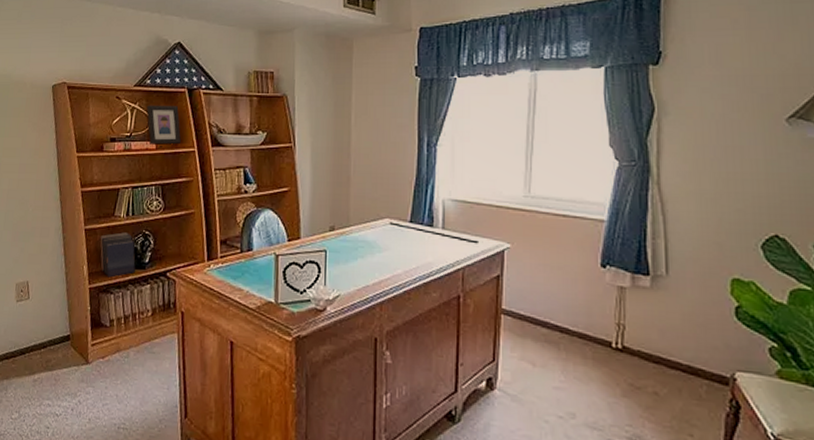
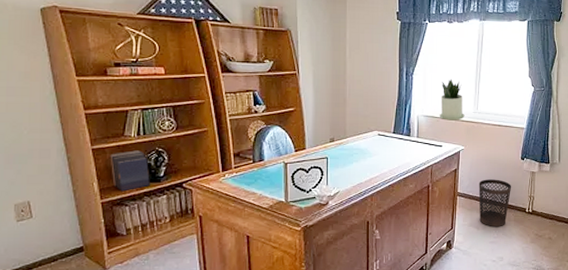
picture frame: present [146,105,181,145] -> none [152,33,190,71]
planter: none [473,150,511,207] -> present [439,79,465,121]
trash bin: none [533,293,587,367] -> present [478,179,512,227]

